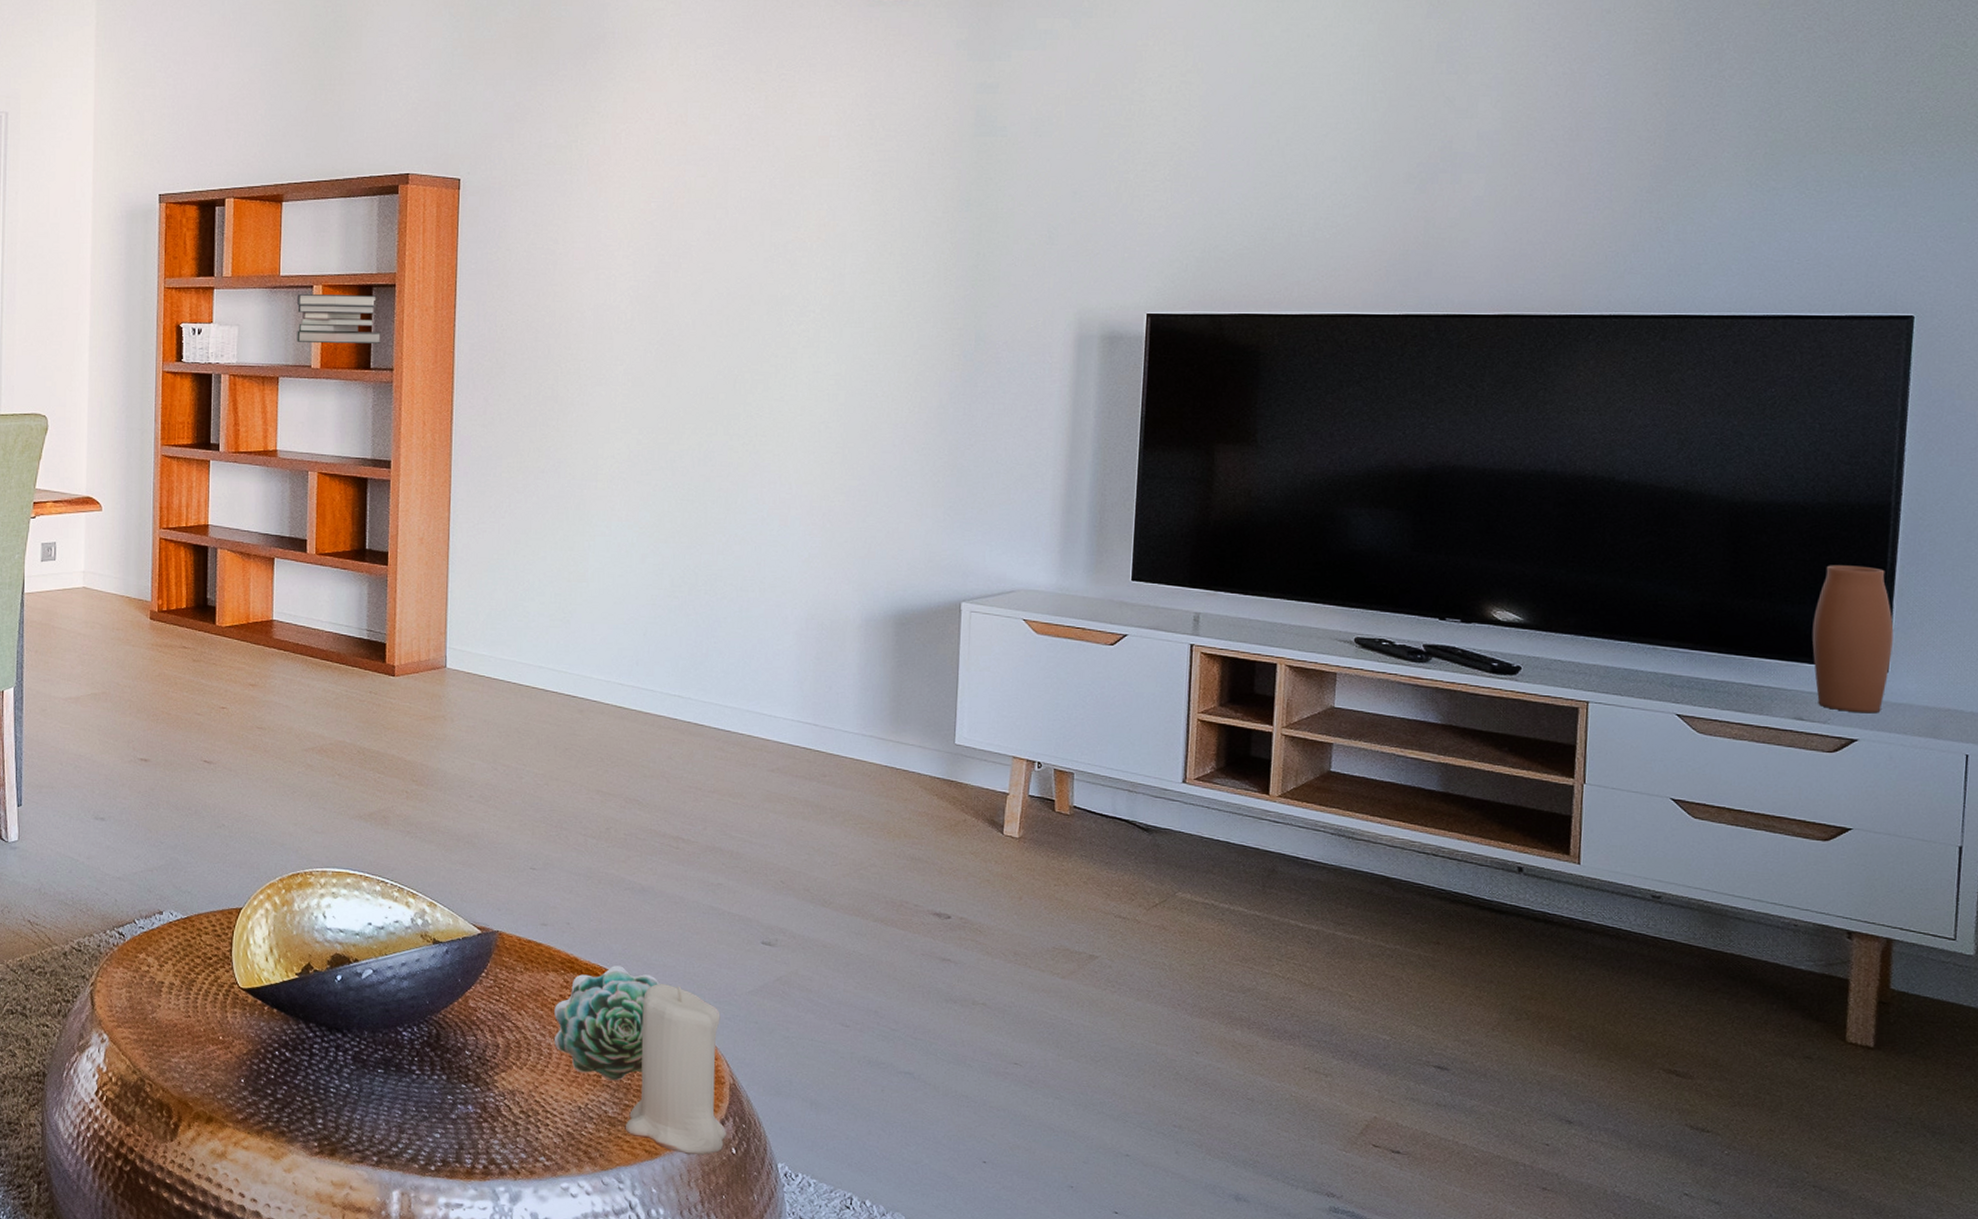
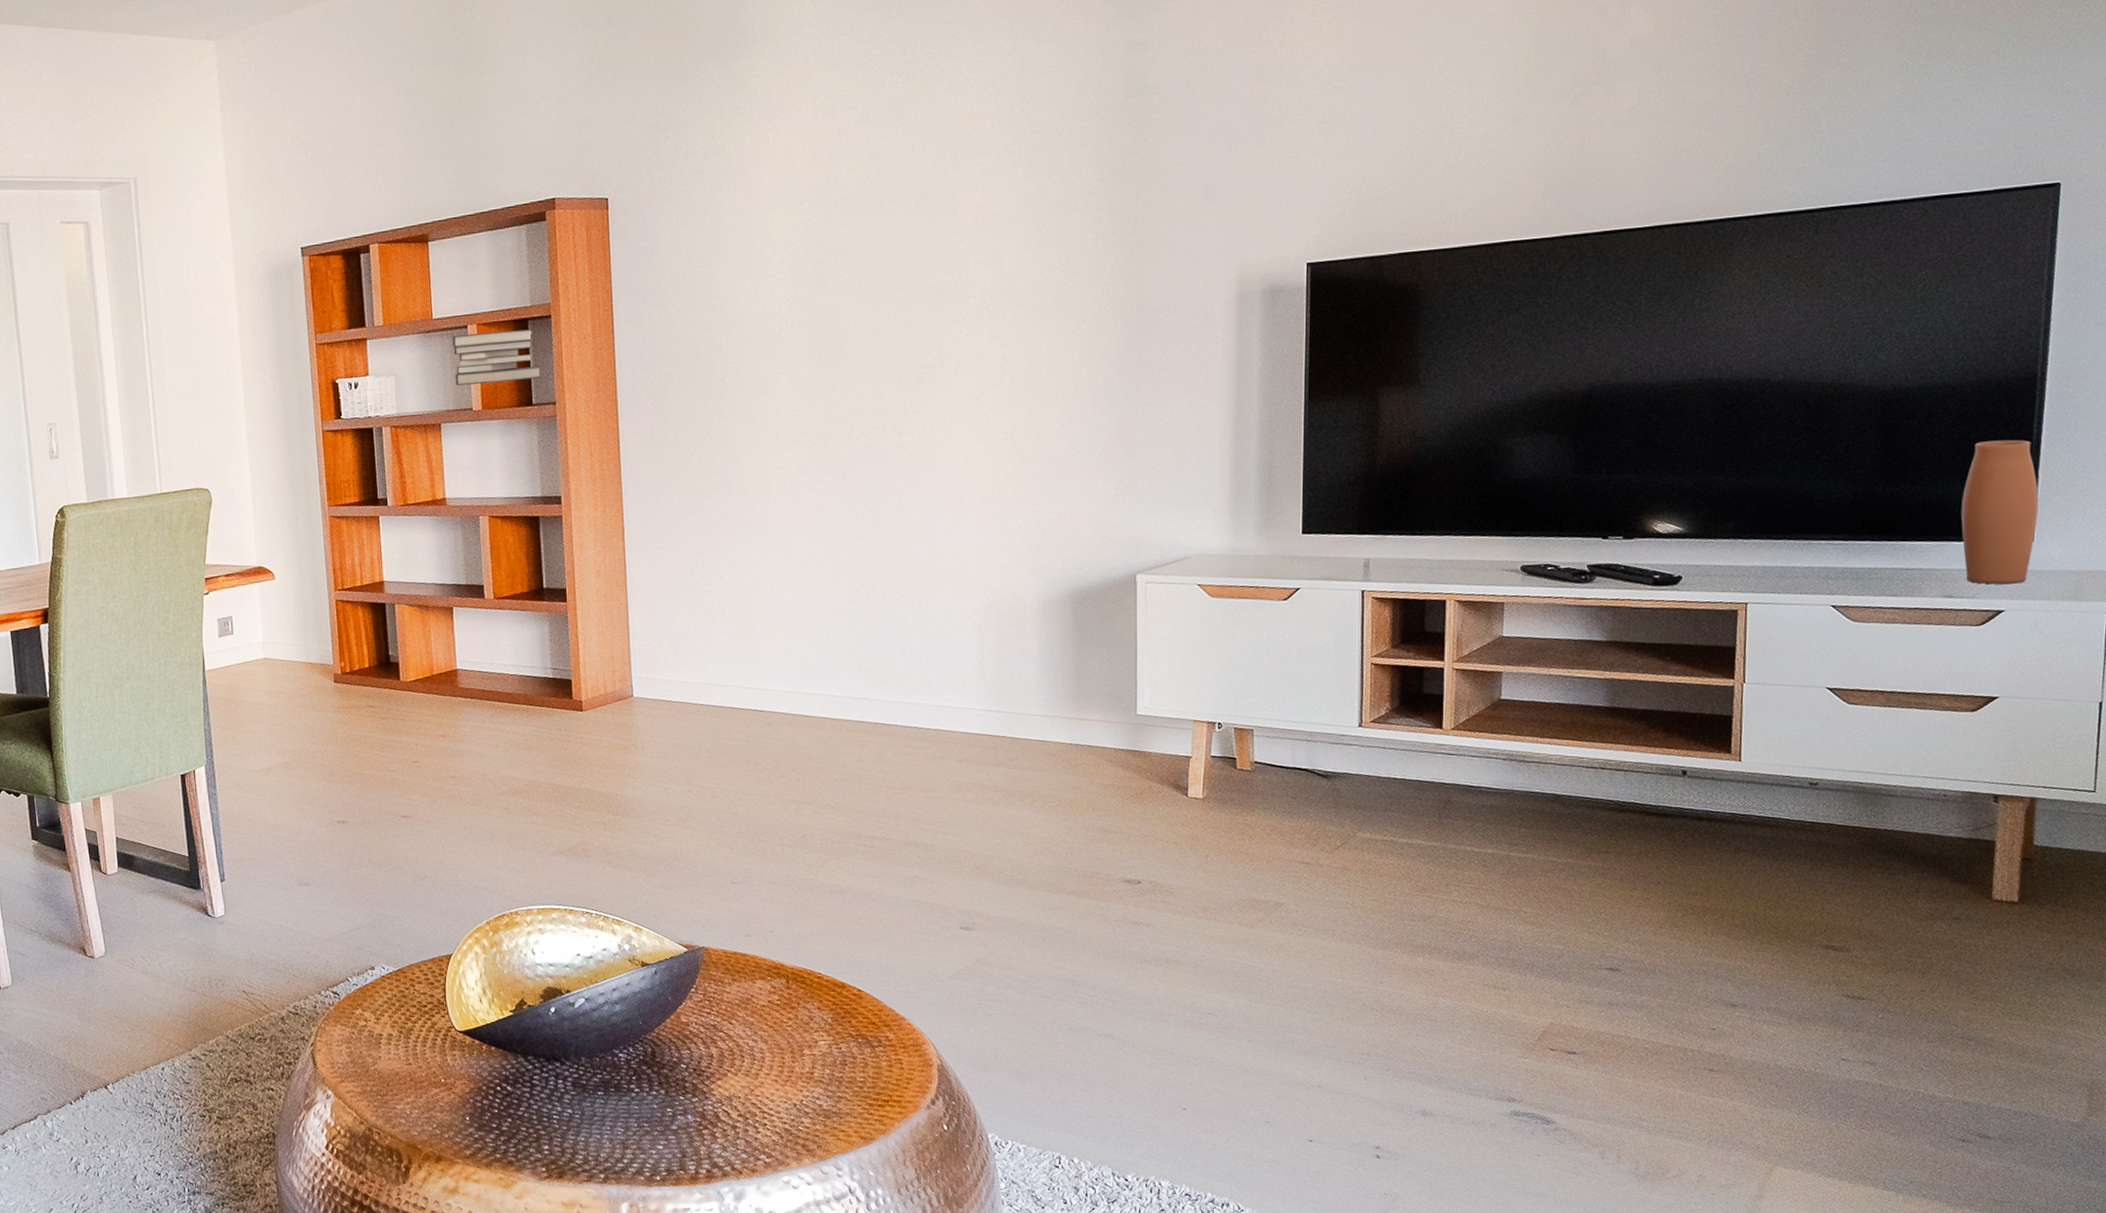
succulent plant: present [554,966,660,1082] -> none [764,966,864,1077]
candle: present [625,984,727,1155] -> none [839,978,938,1136]

